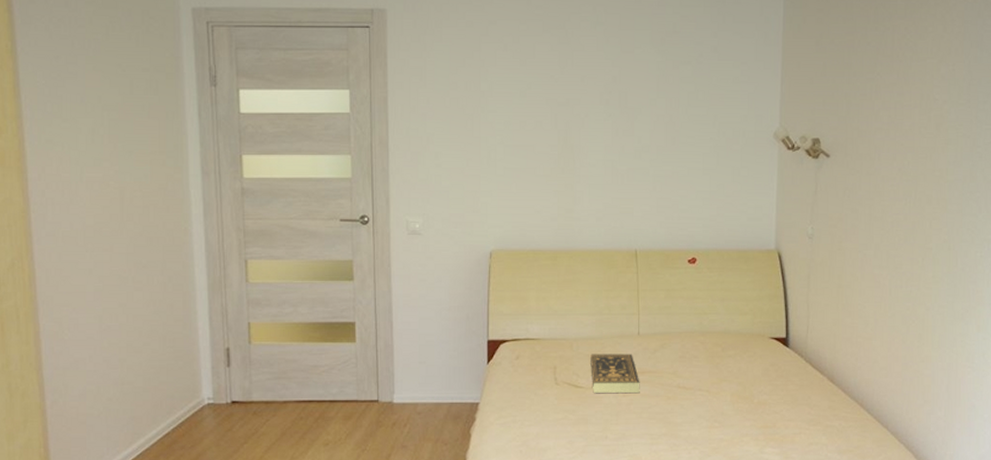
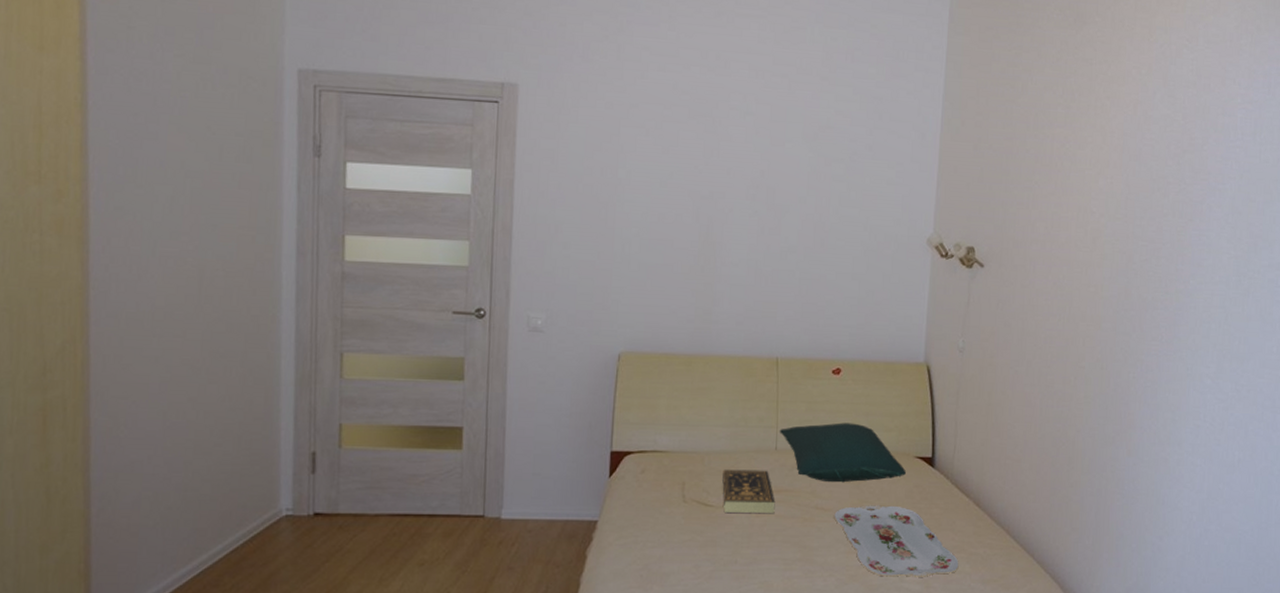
pillow: none [640,308,761,364] -> present [779,422,906,483]
serving tray: none [696,383,816,449] -> present [834,505,959,577]

